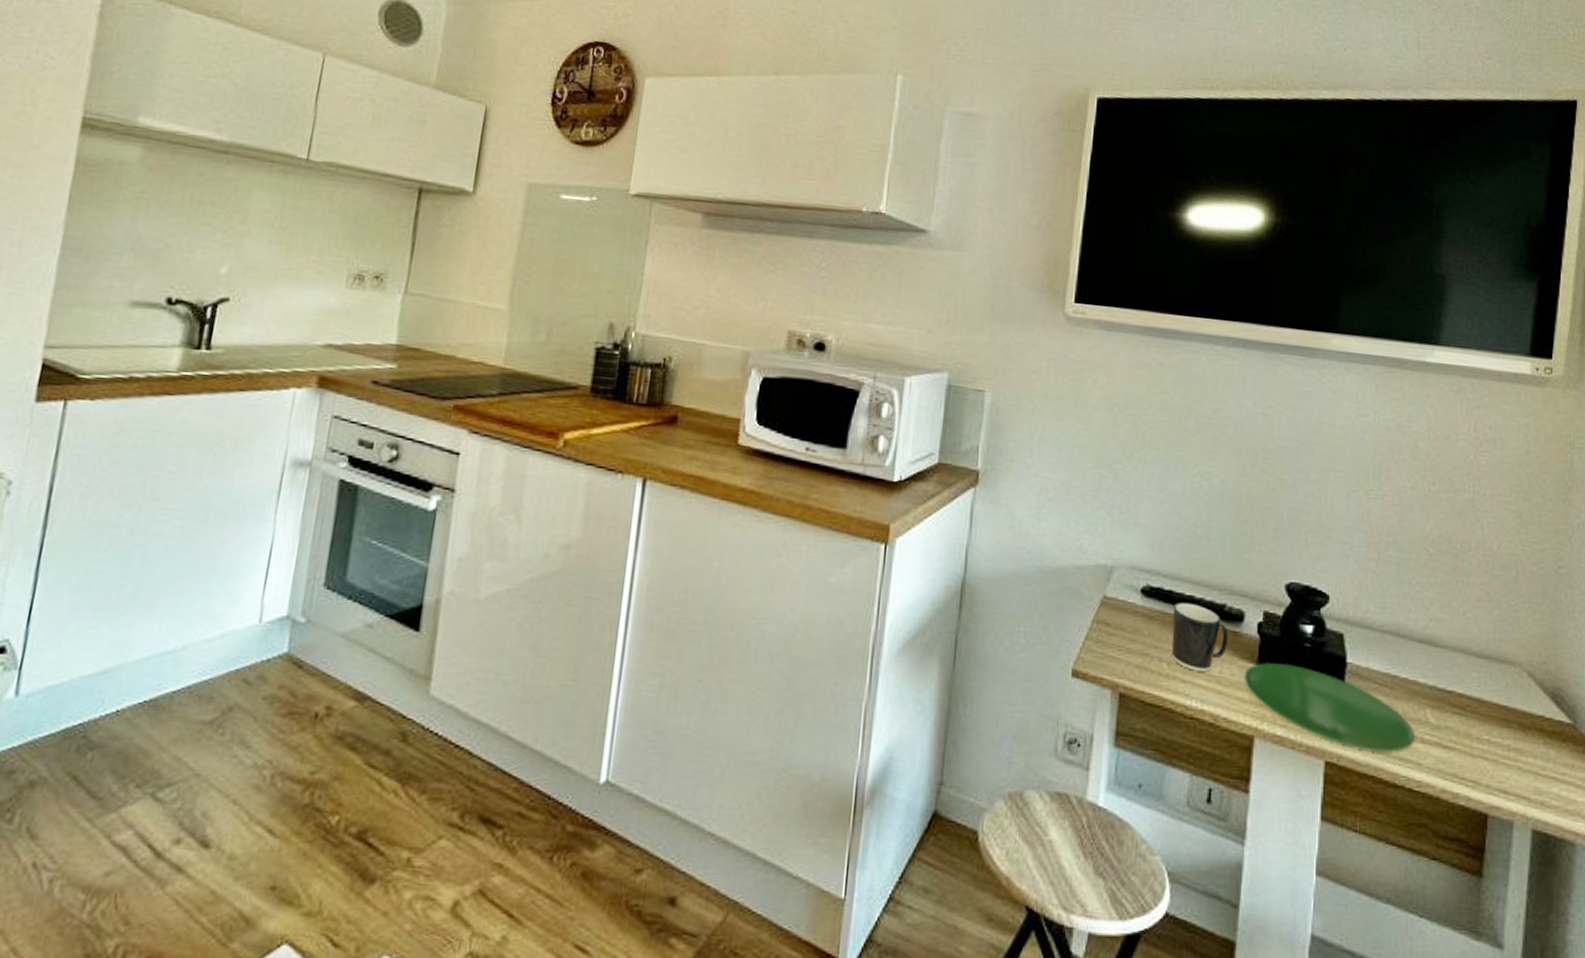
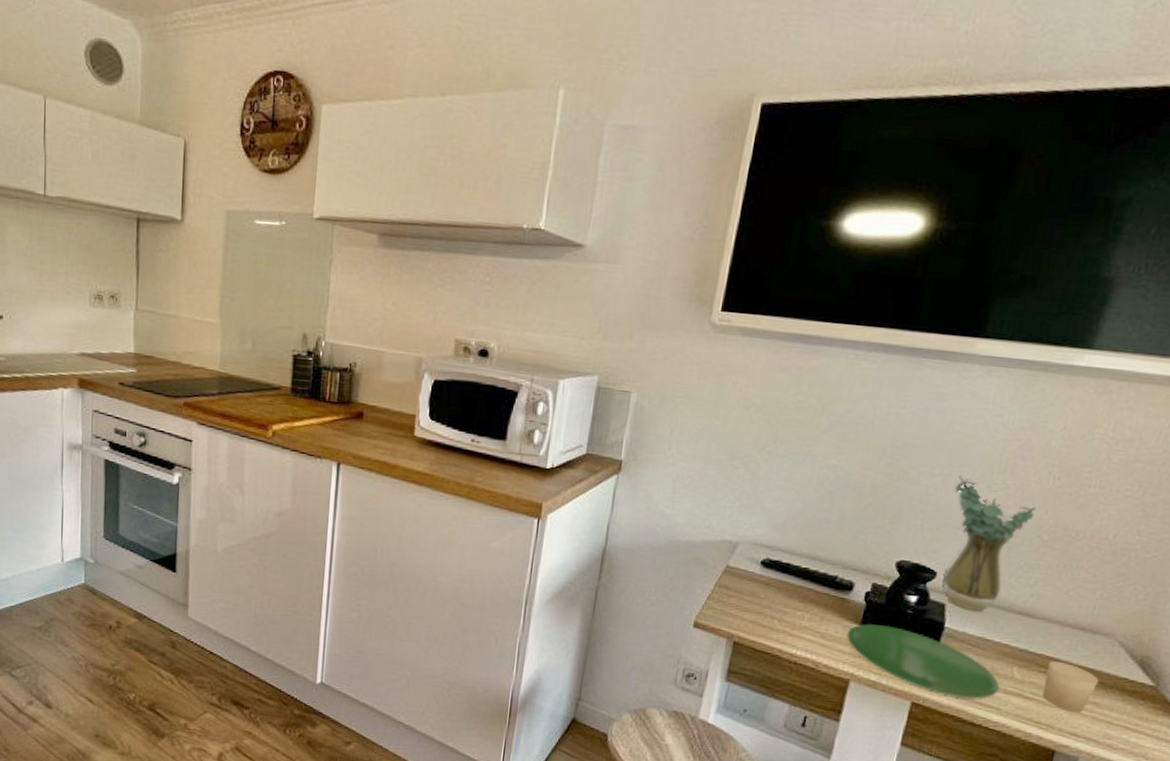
mug: present [1171,602,1229,672] -> none [783,573,838,629]
vase: none [1335,482,1417,643] -> present [943,475,1036,613]
candle: none [1461,698,1516,764] -> present [1042,660,1099,714]

